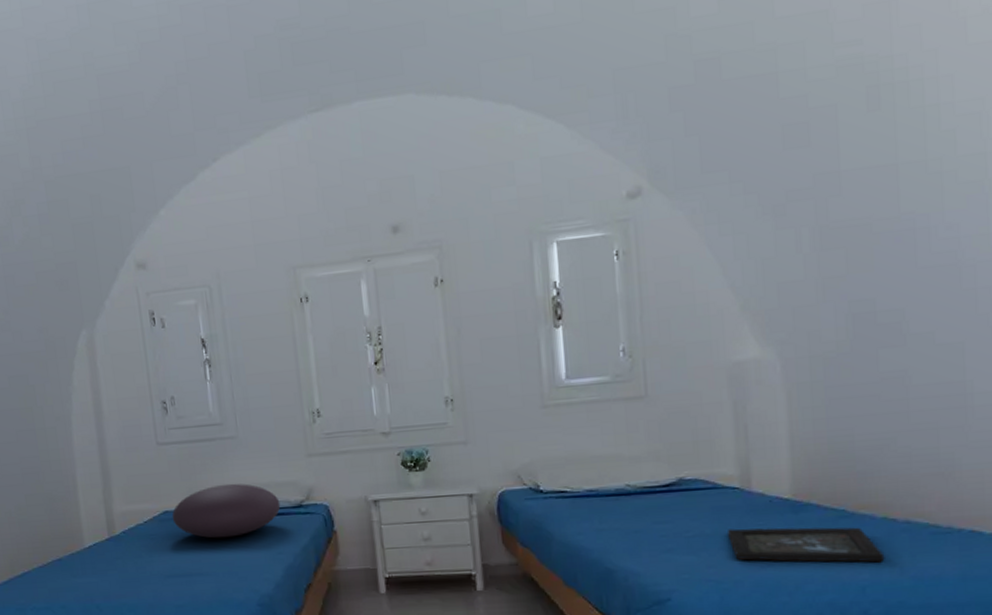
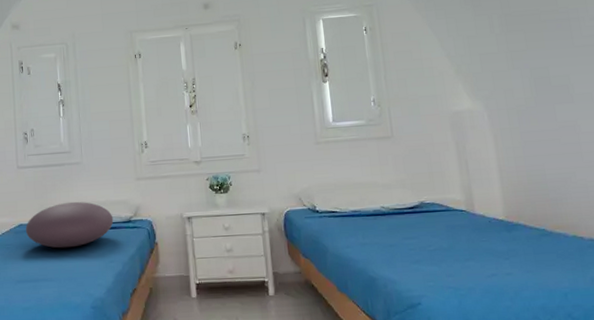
tray: present [728,527,885,563] -> none [460,243,579,273]

